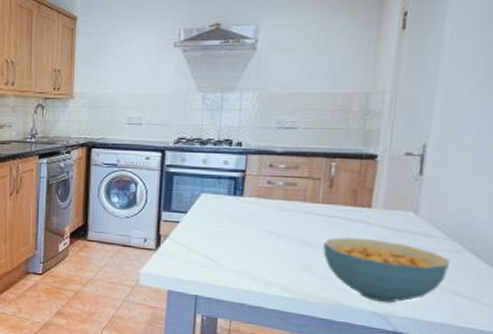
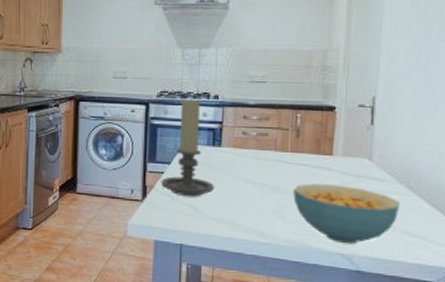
candle holder: none [176,146,235,248] -> present [161,99,215,197]

